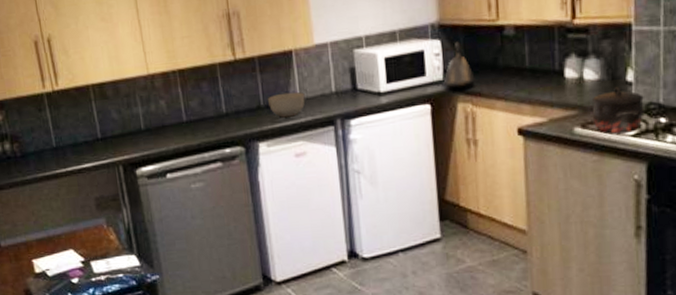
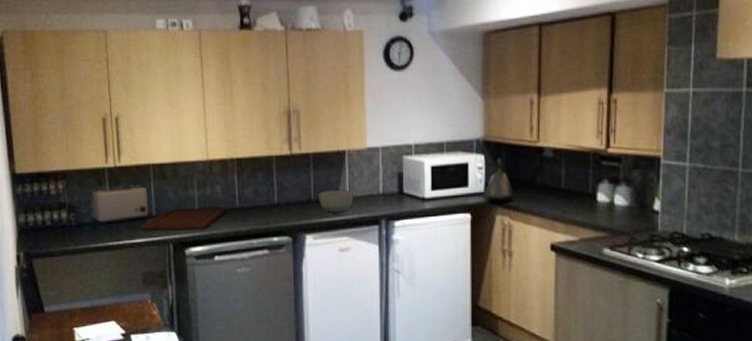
toaster: none [31,108,94,152] -> present [90,185,149,224]
cutting board: none [87,123,174,154] -> present [141,207,226,230]
cooking pot: present [592,87,644,135] -> none [620,214,669,260]

